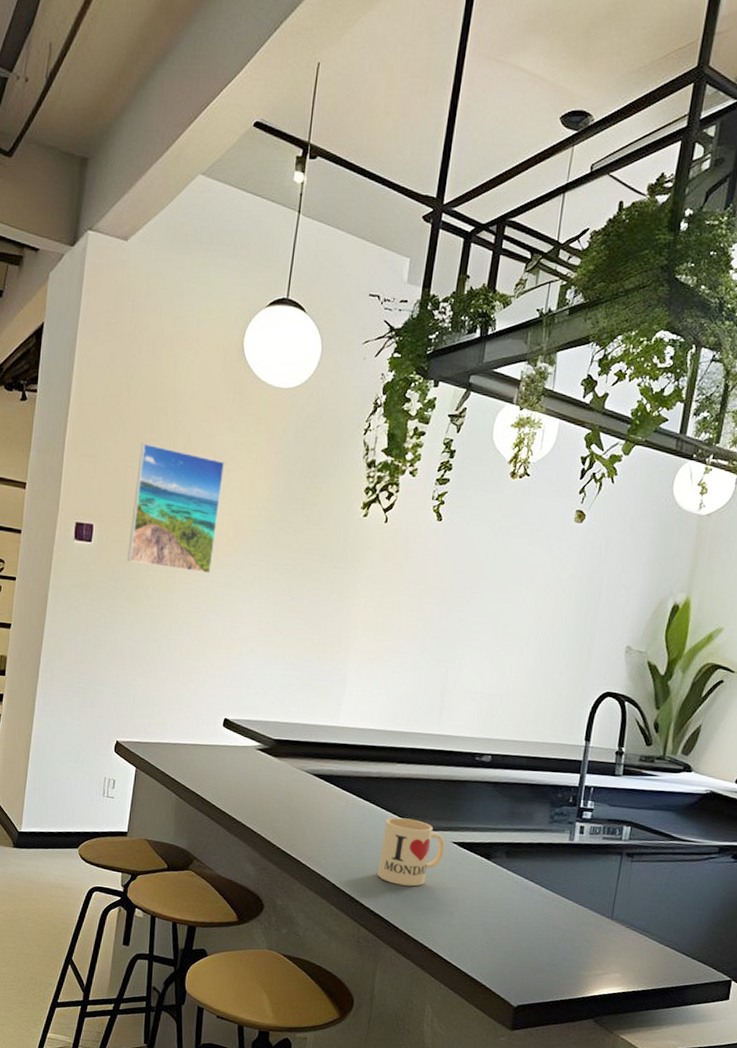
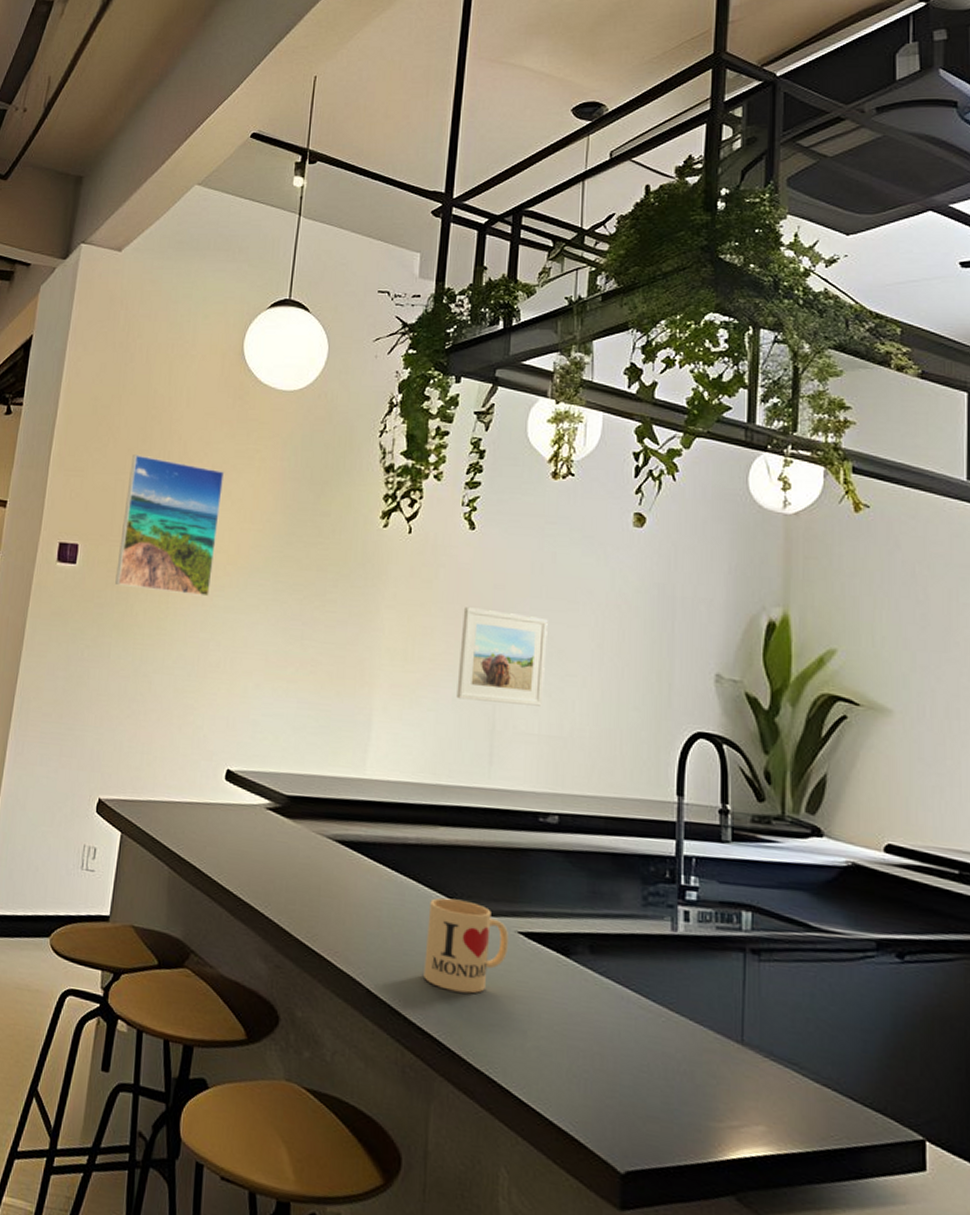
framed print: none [417,587,497,670] -> present [456,607,548,706]

